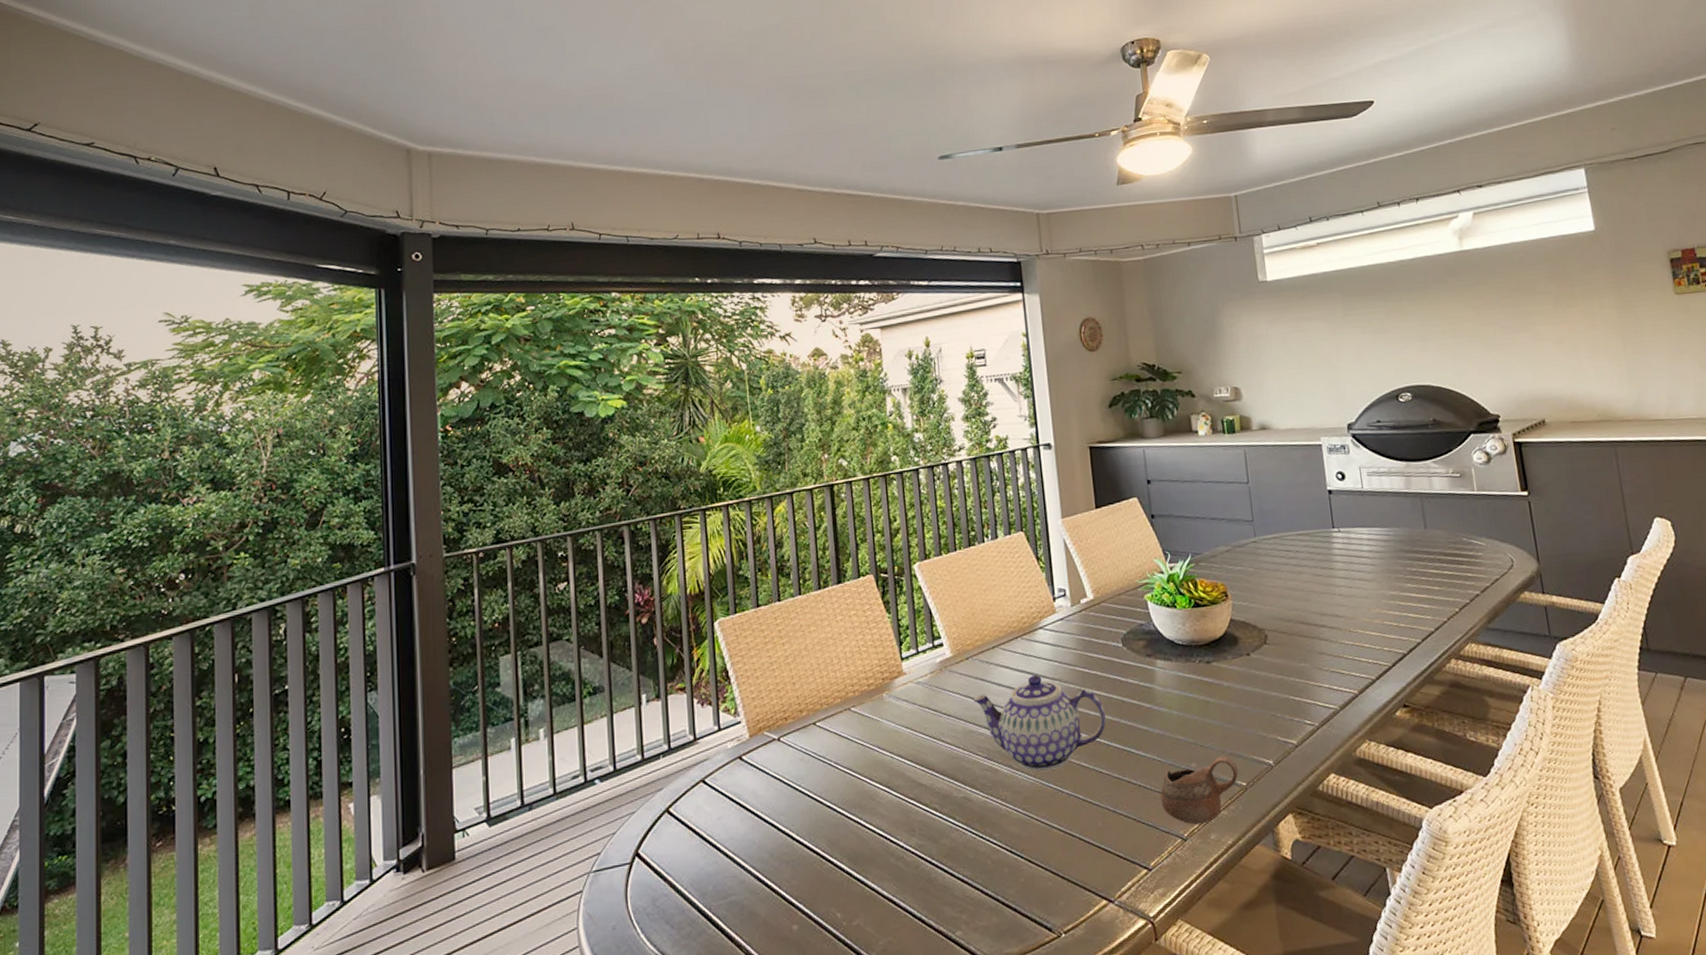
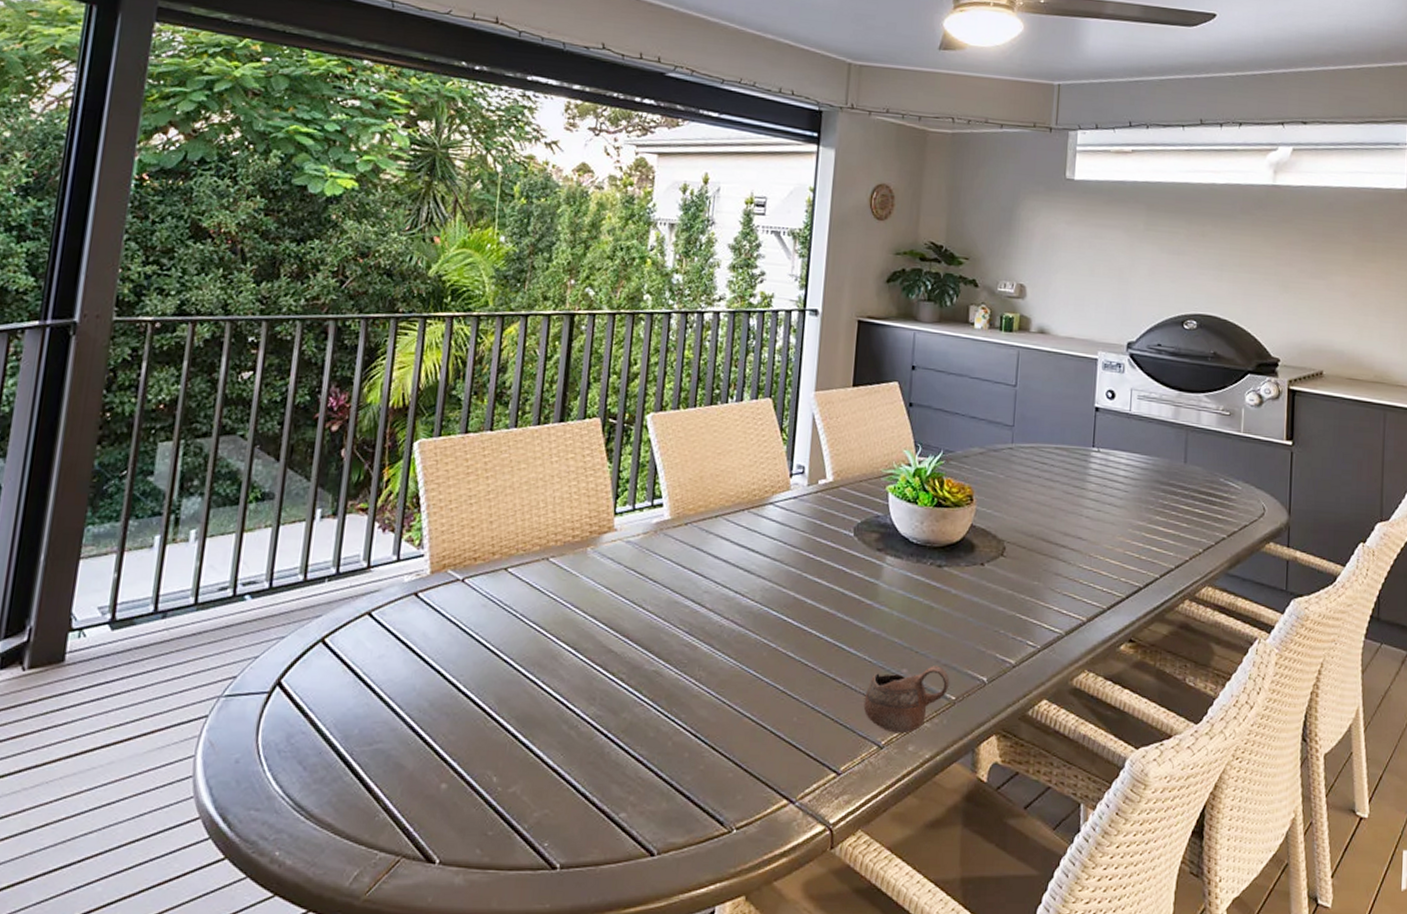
teapot: present [973,674,1106,772] -> none [684,551,823,657]

